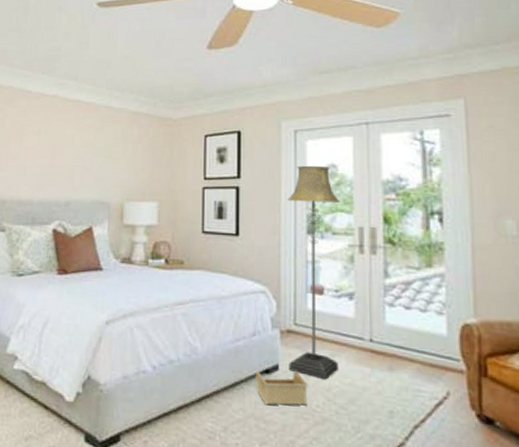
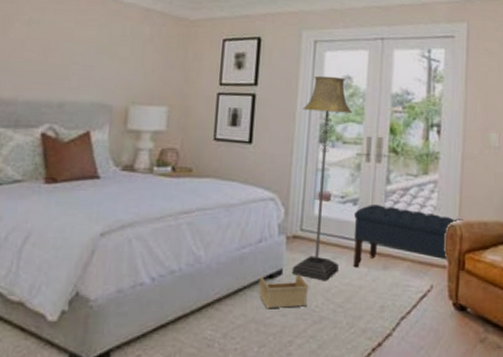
bench: none [350,298,482,368] -> present [353,203,464,268]

